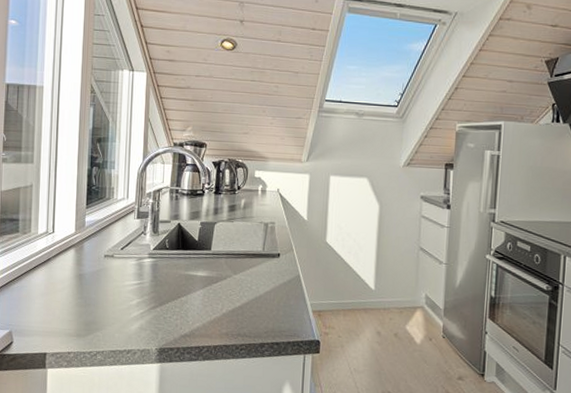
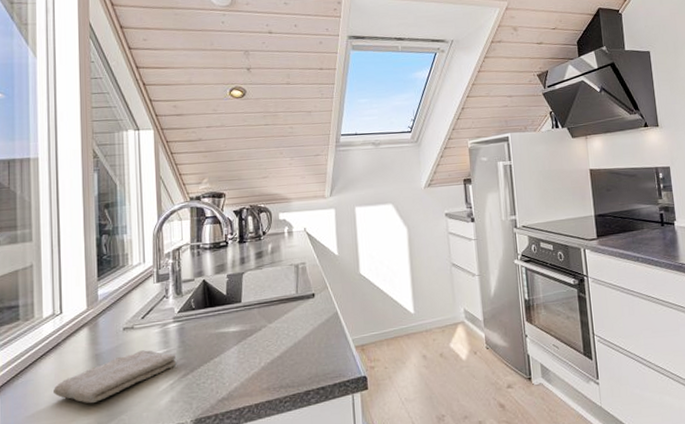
washcloth: none [42,278,148,317] -> present [52,350,177,404]

